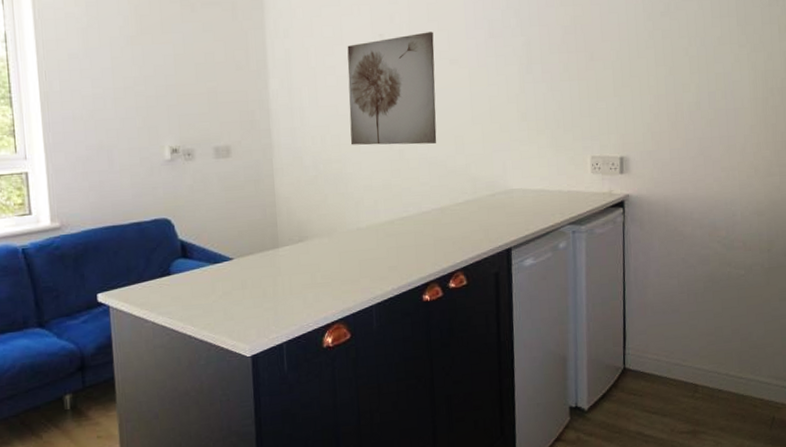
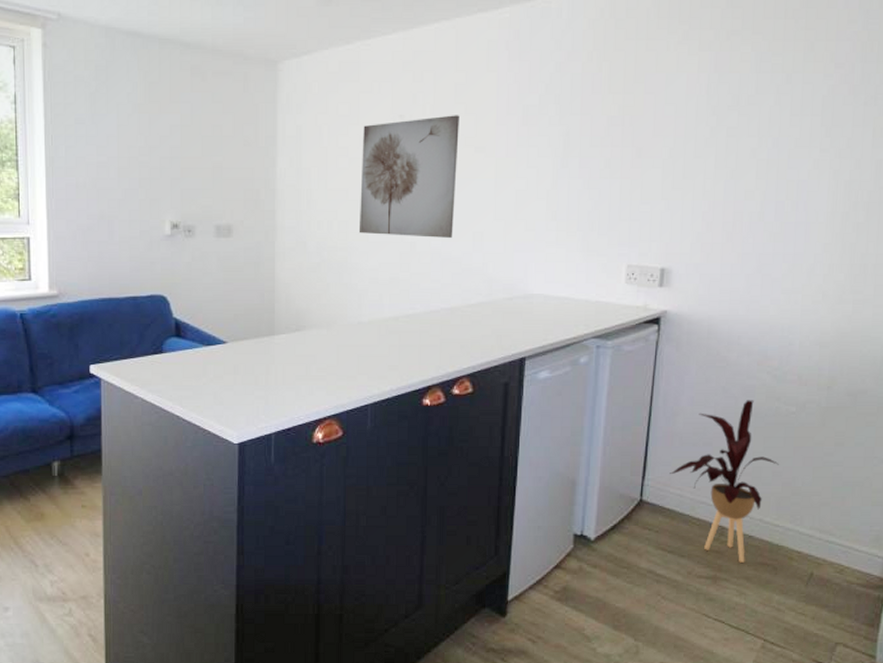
house plant: none [646,267,736,415] -> present [670,400,779,563]

